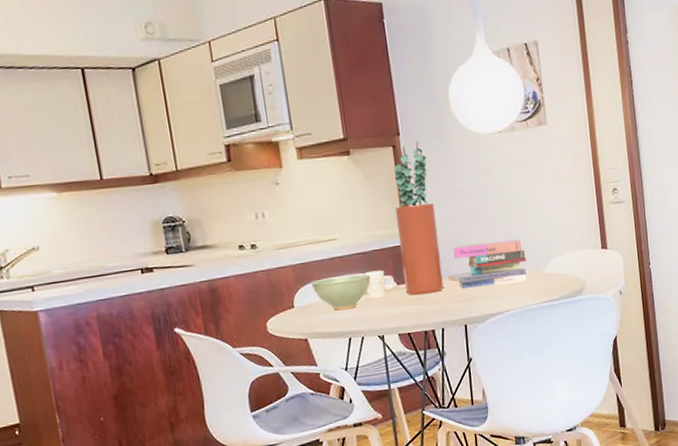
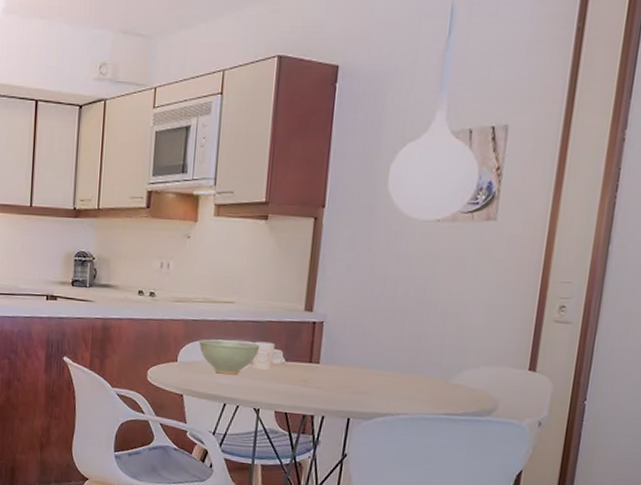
vase: present [394,141,444,296] -> none [292,216,349,379]
books: present [447,238,527,290] -> none [340,334,435,387]

